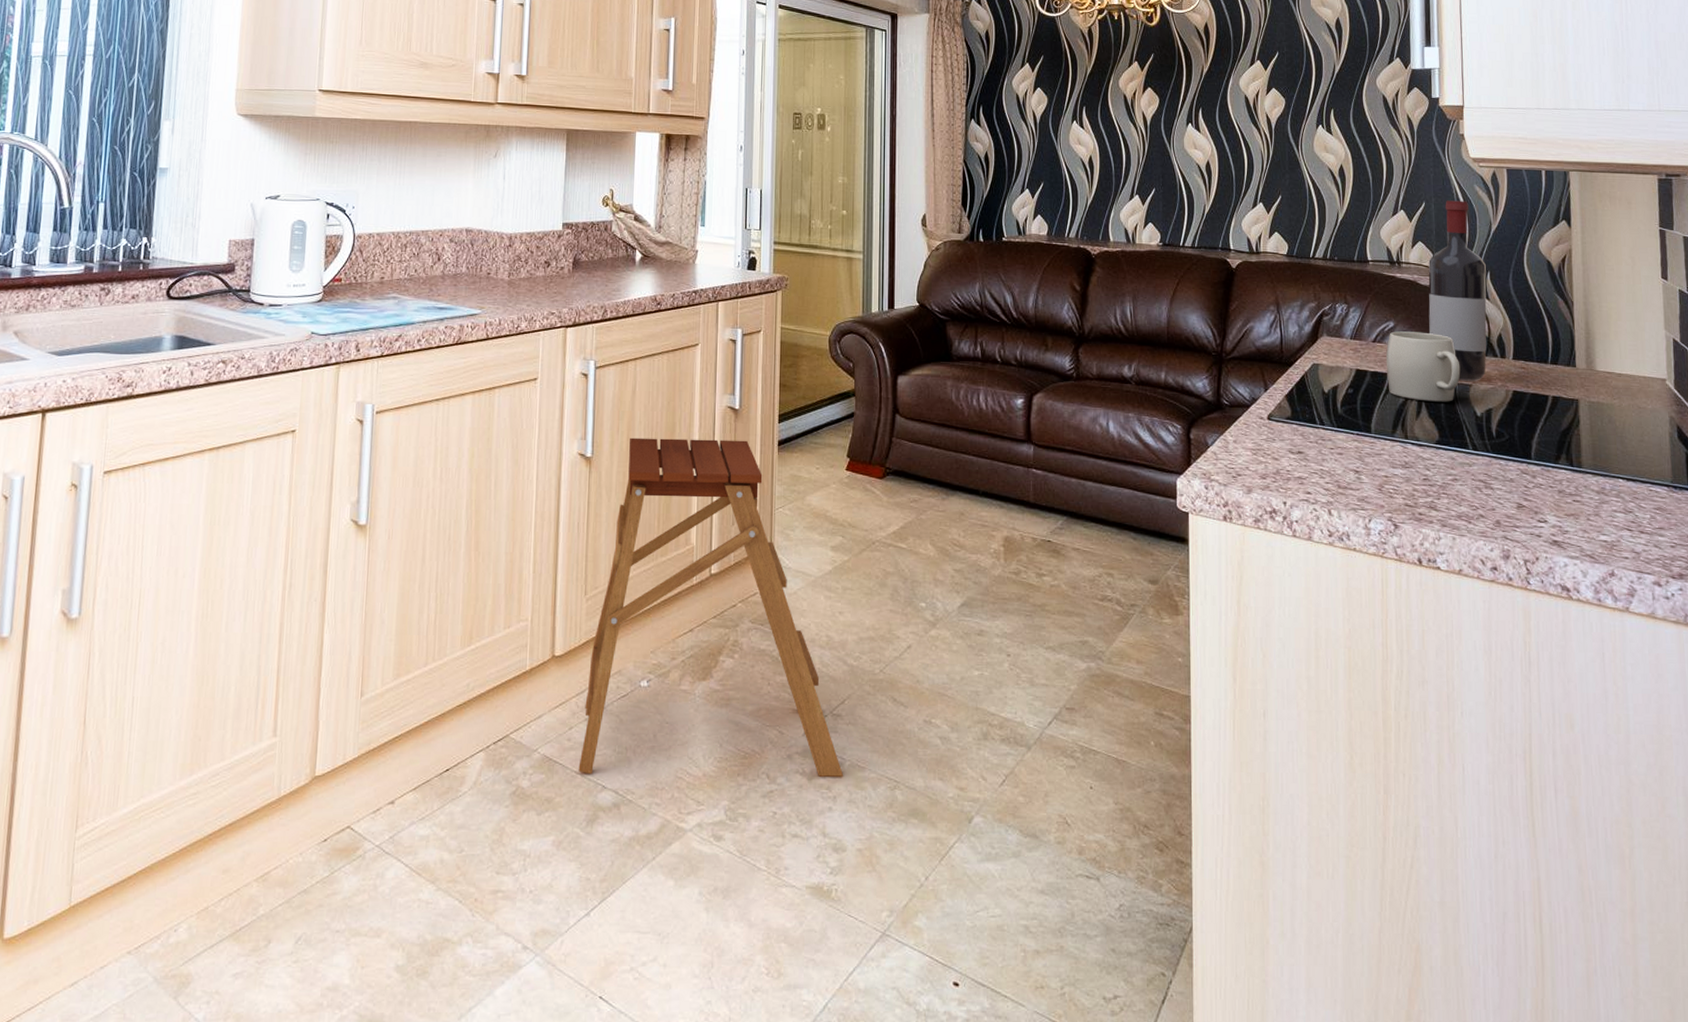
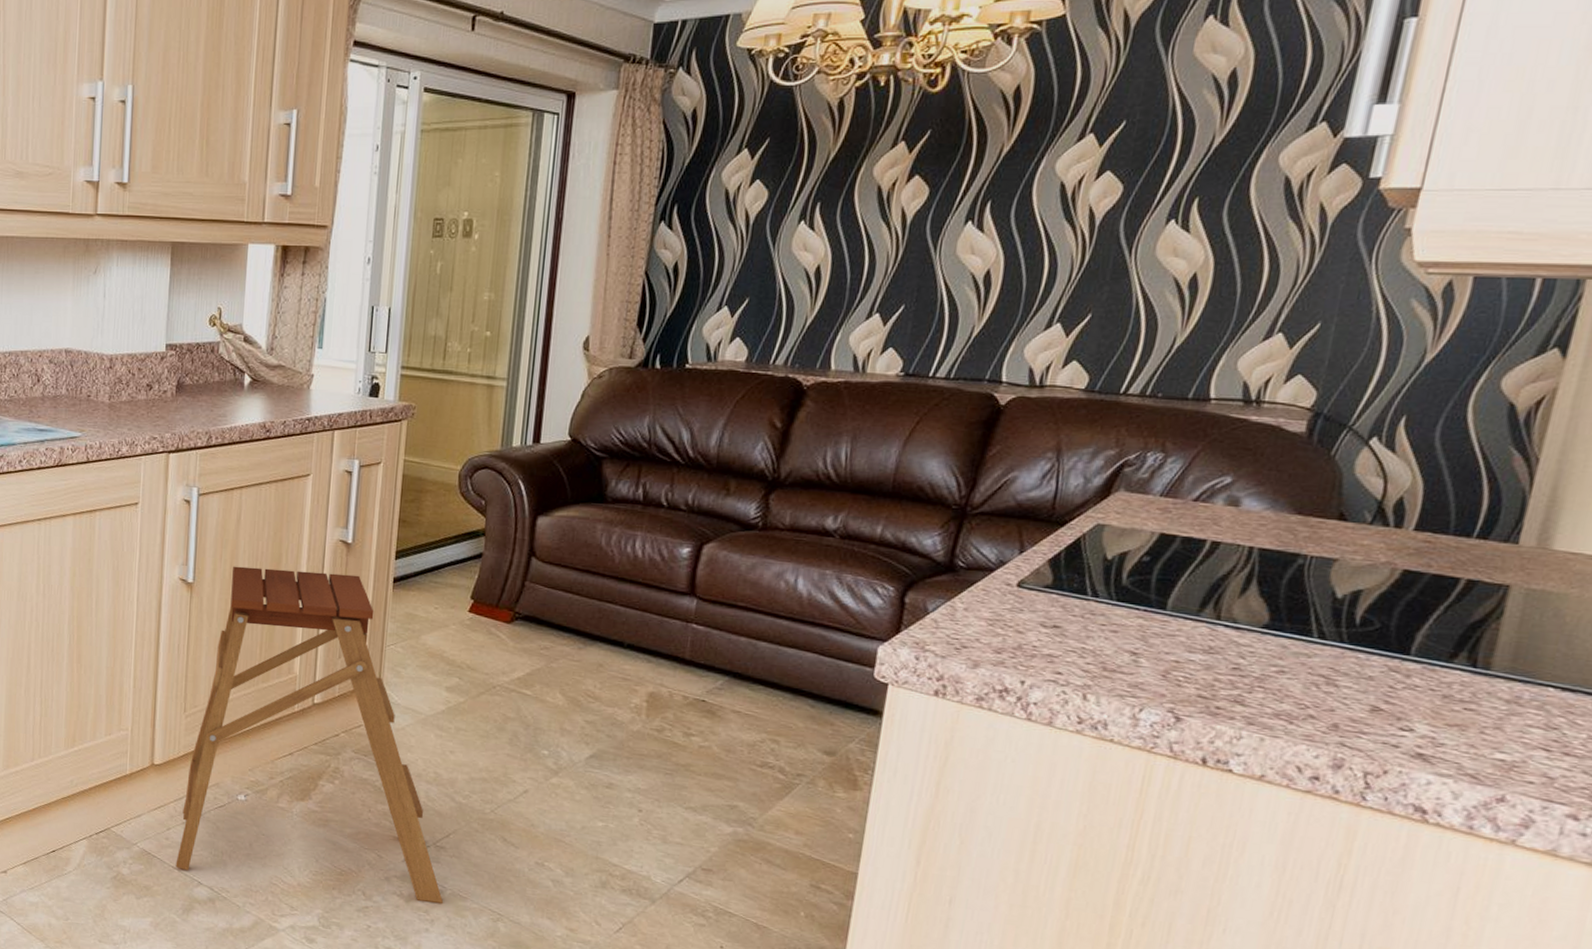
mug: present [1385,331,1461,402] -> none [1205,488,1326,579]
wine bottle: present [1428,200,1487,383] -> none [1286,320,1402,557]

